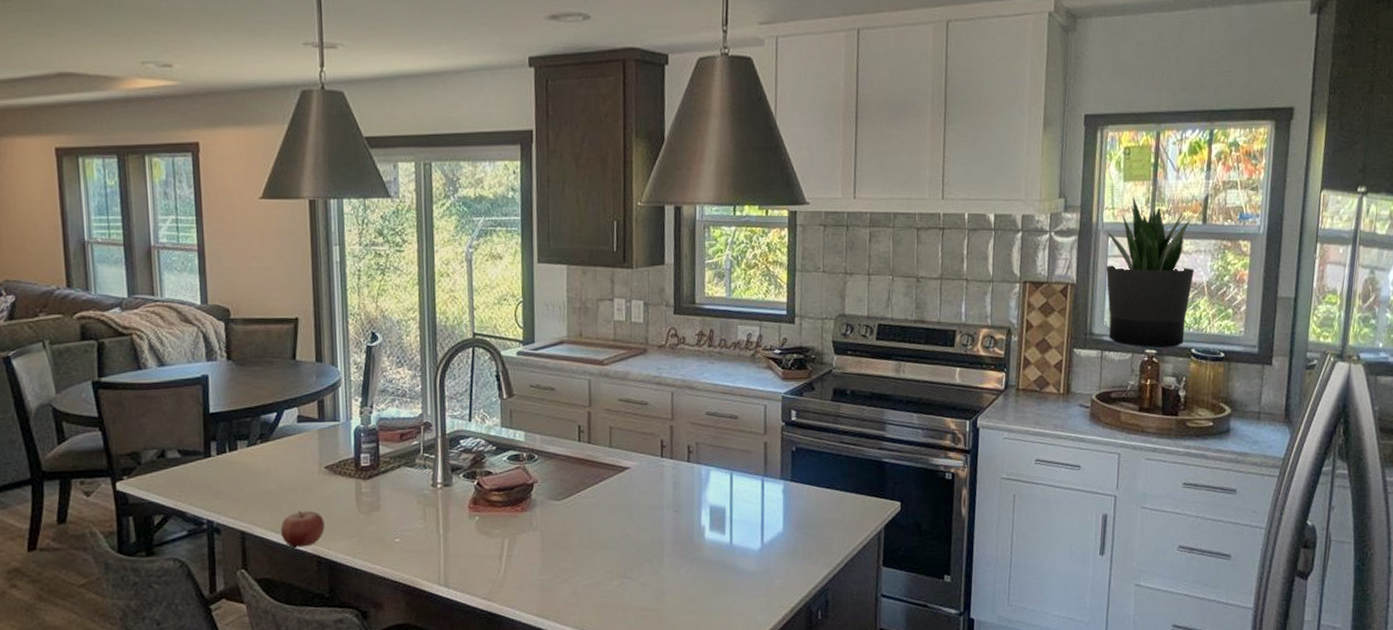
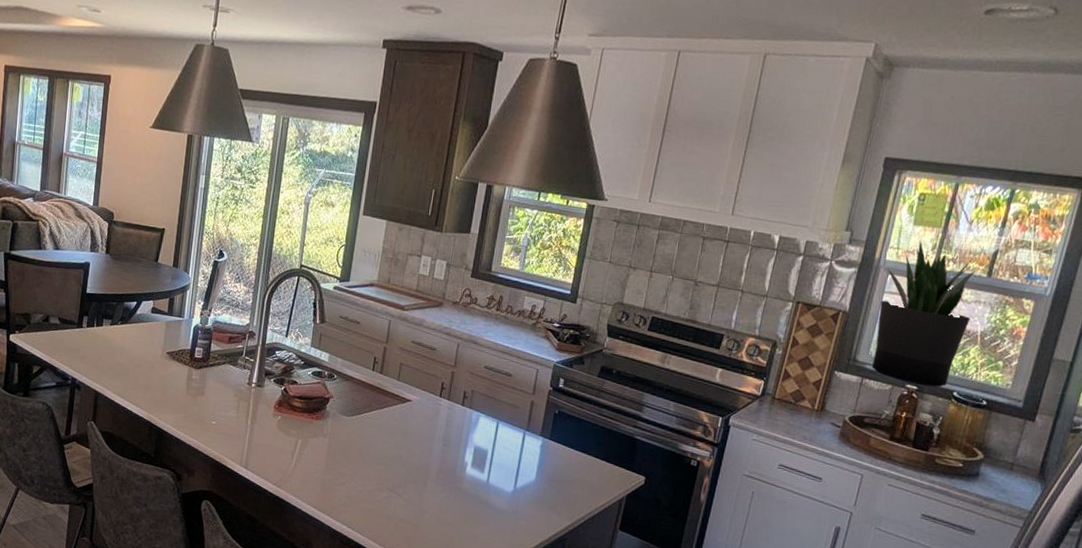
fruit: present [280,510,325,548] -> none [125,384,160,414]

